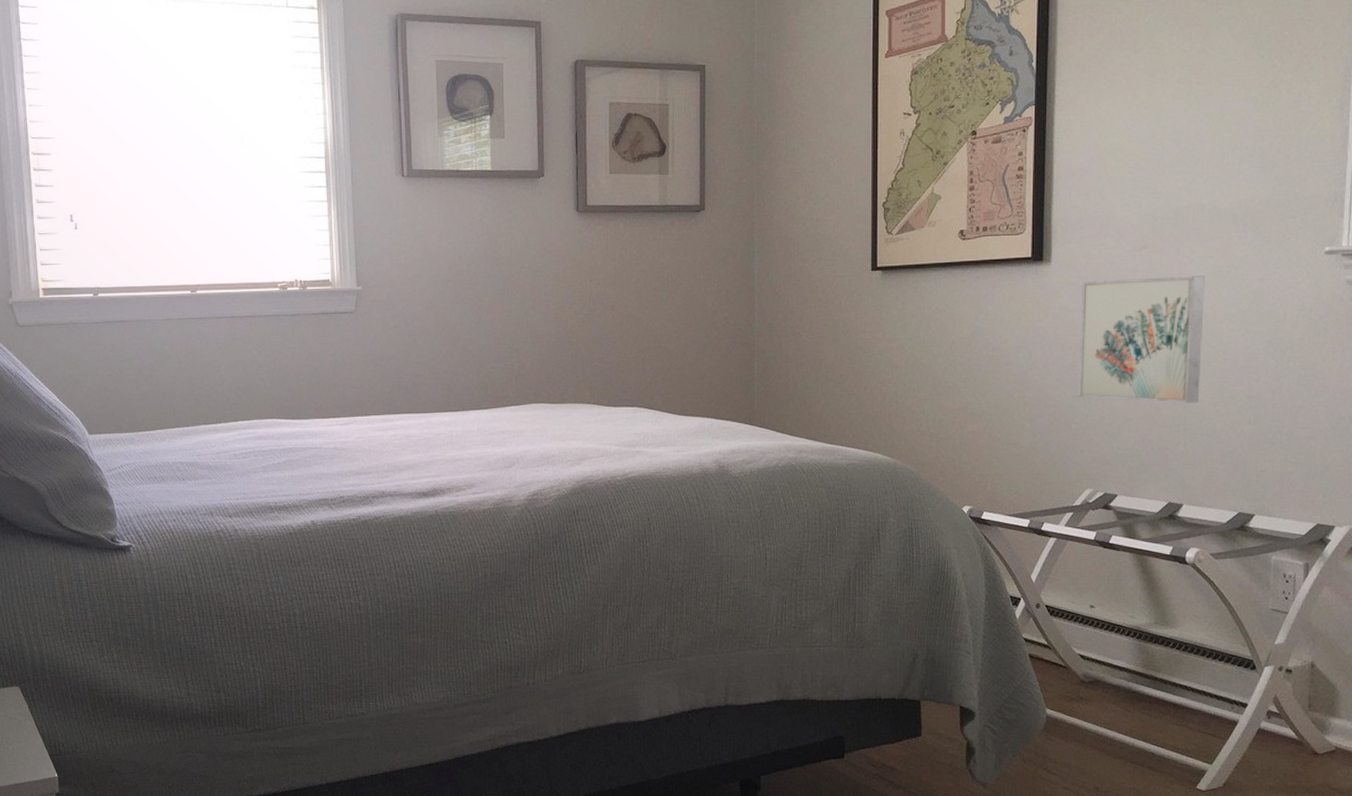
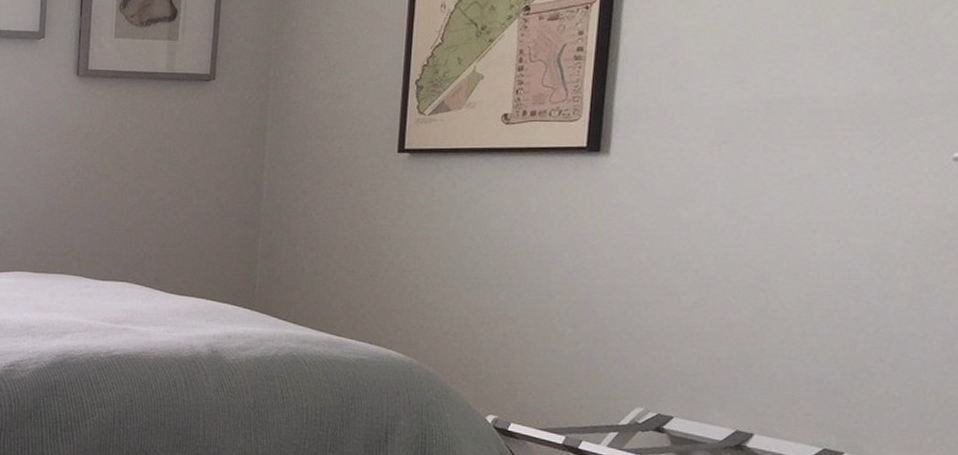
wall art: present [1078,275,1206,403] -> none [633,176,799,321]

